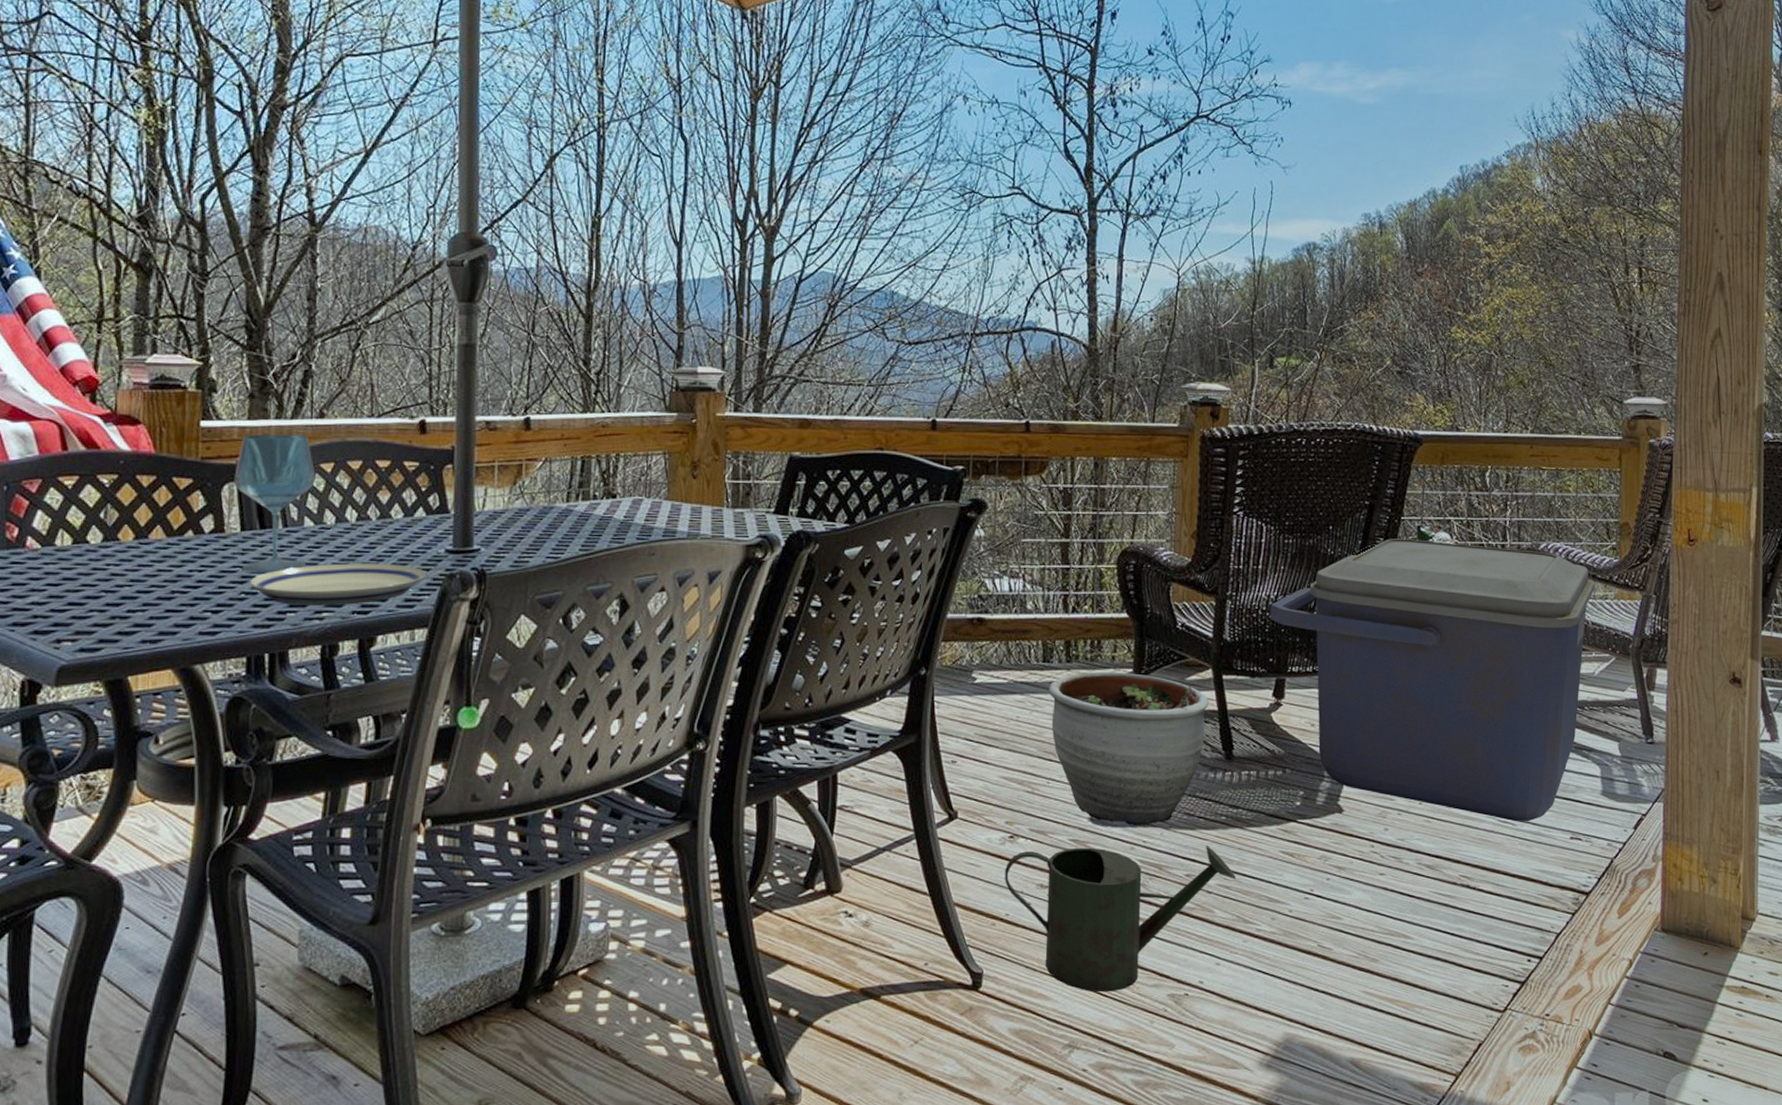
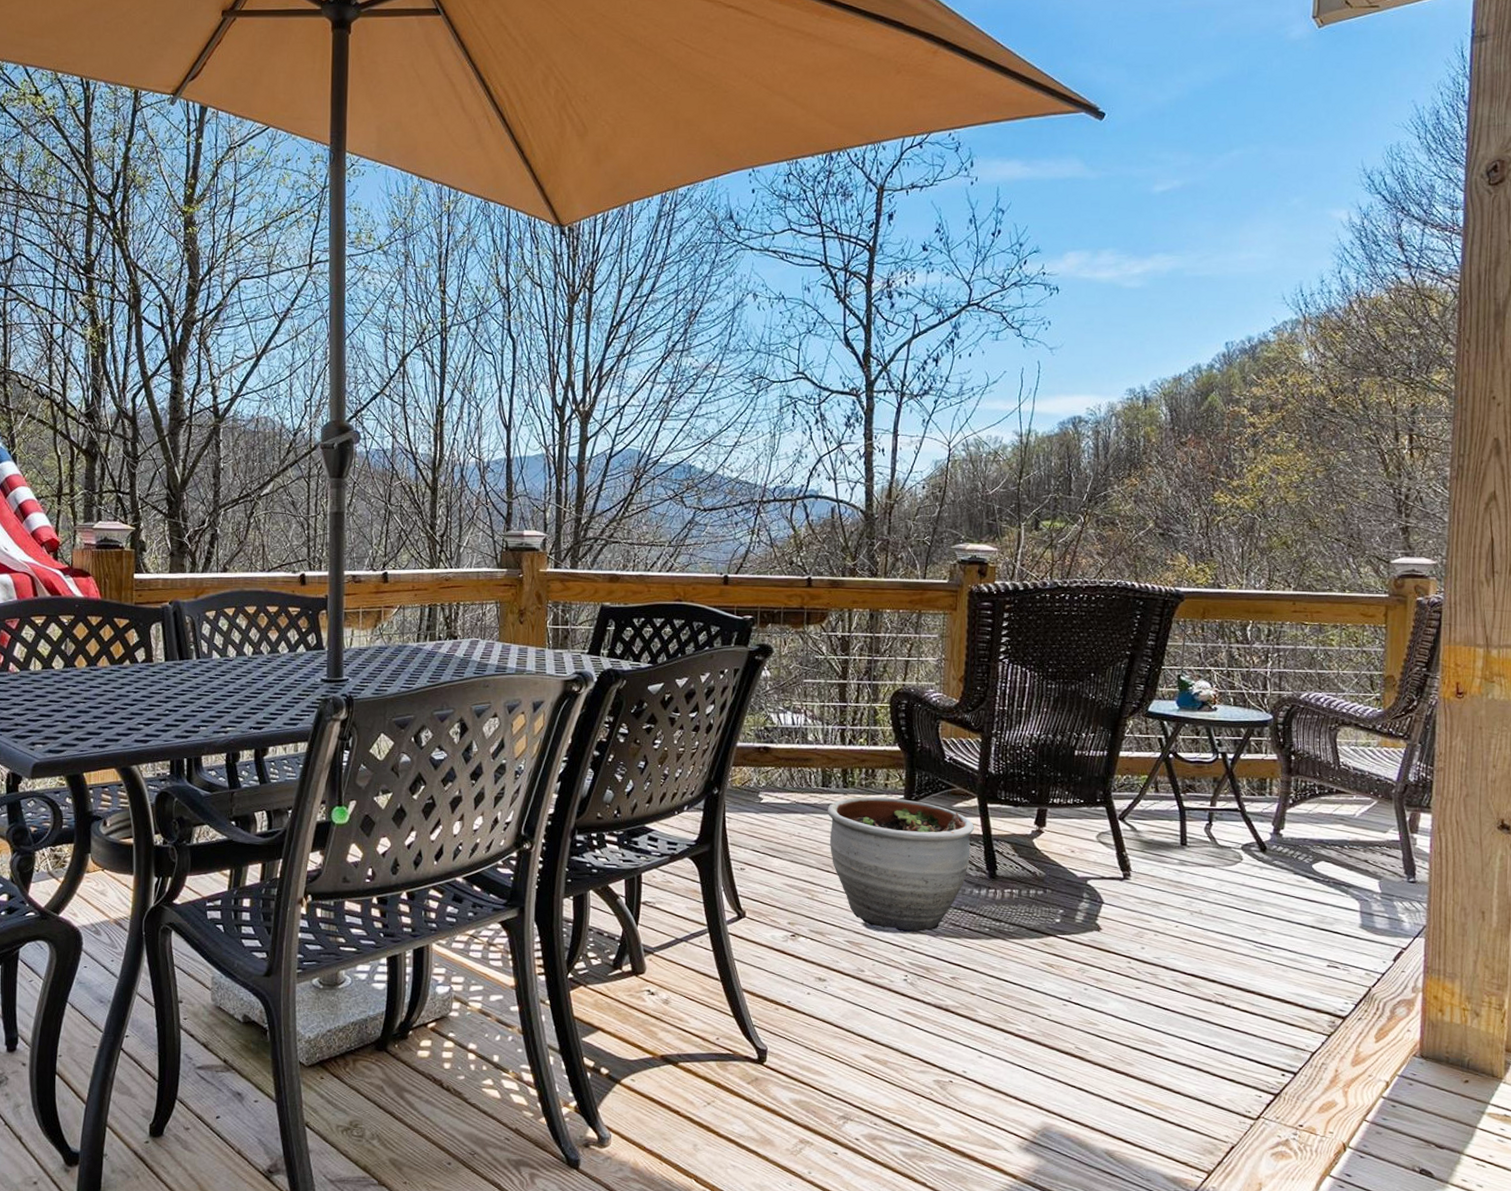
wine glass: present [234,434,316,574] -> none [159,584,221,696]
plate: present [249,563,427,606] -> none [172,688,307,722]
watering can: present [1005,844,1237,993] -> none [787,948,999,1075]
cooler: present [1270,538,1595,822] -> none [1033,686,1357,949]

